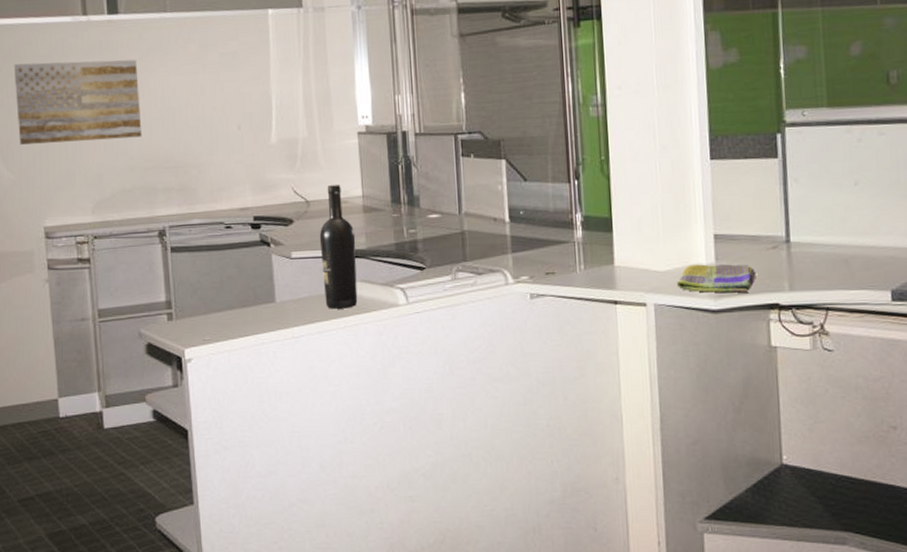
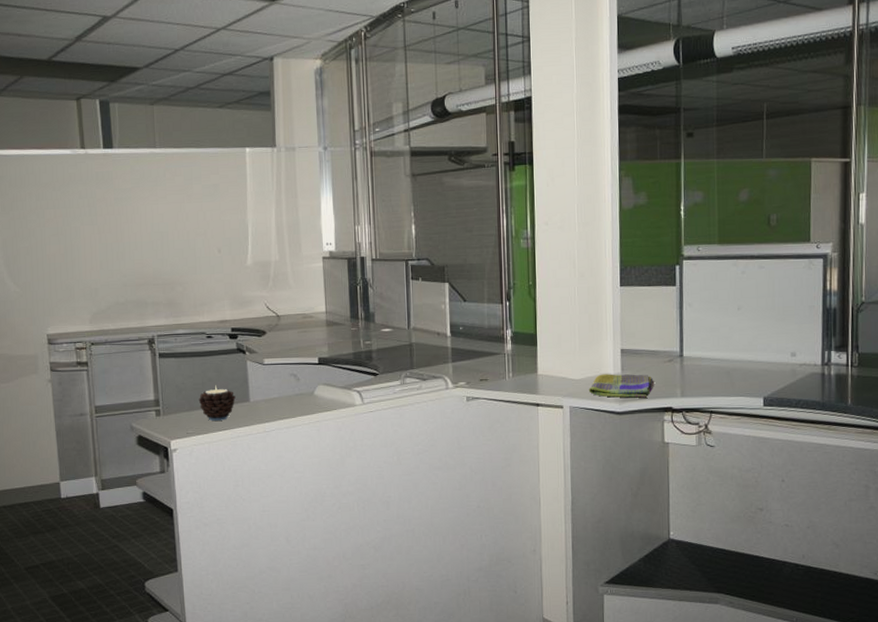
wall art: present [13,59,142,145] -> none [18,189,134,262]
candle: none [216,283,259,325] -> present [198,385,236,421]
wine bottle: present [319,184,358,309] -> none [288,301,321,408]

